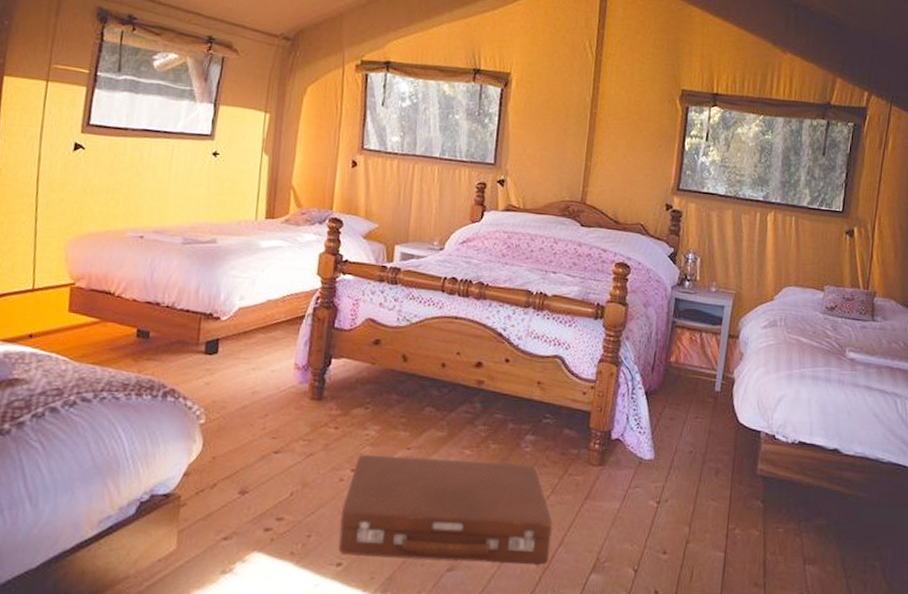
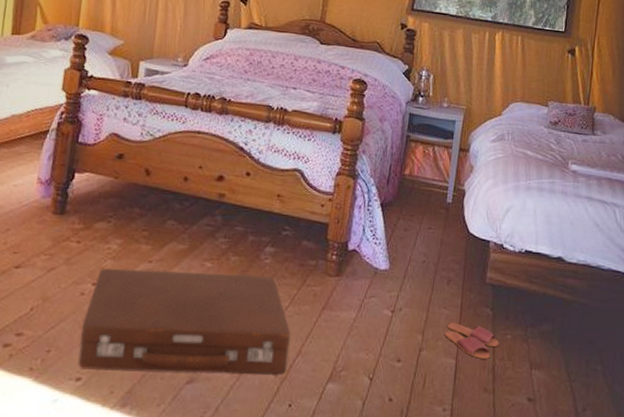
slippers: none [713,514,771,553] -> present [445,322,499,359]

